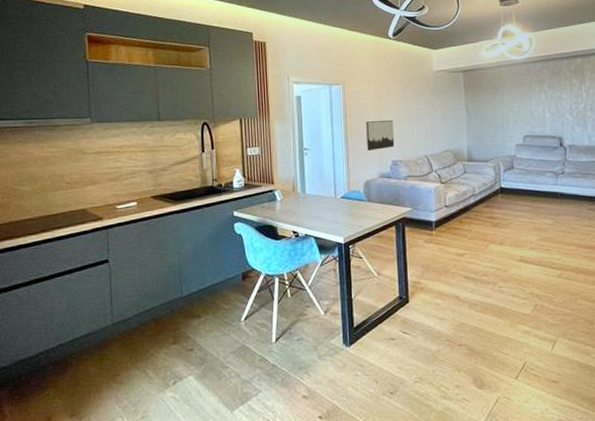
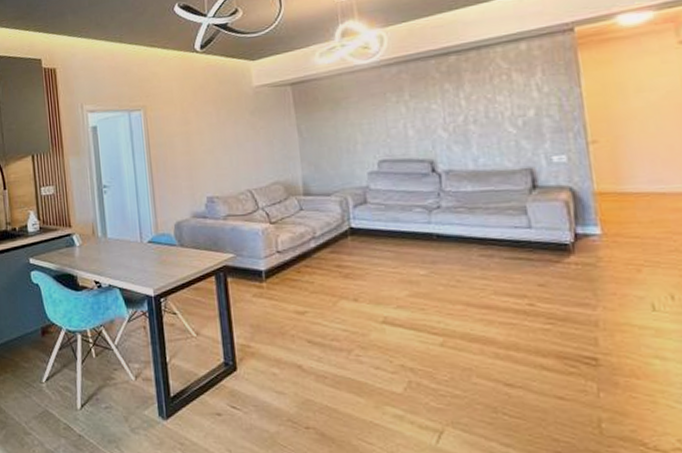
wall art: present [366,119,395,152] -> none [173,148,209,187]

